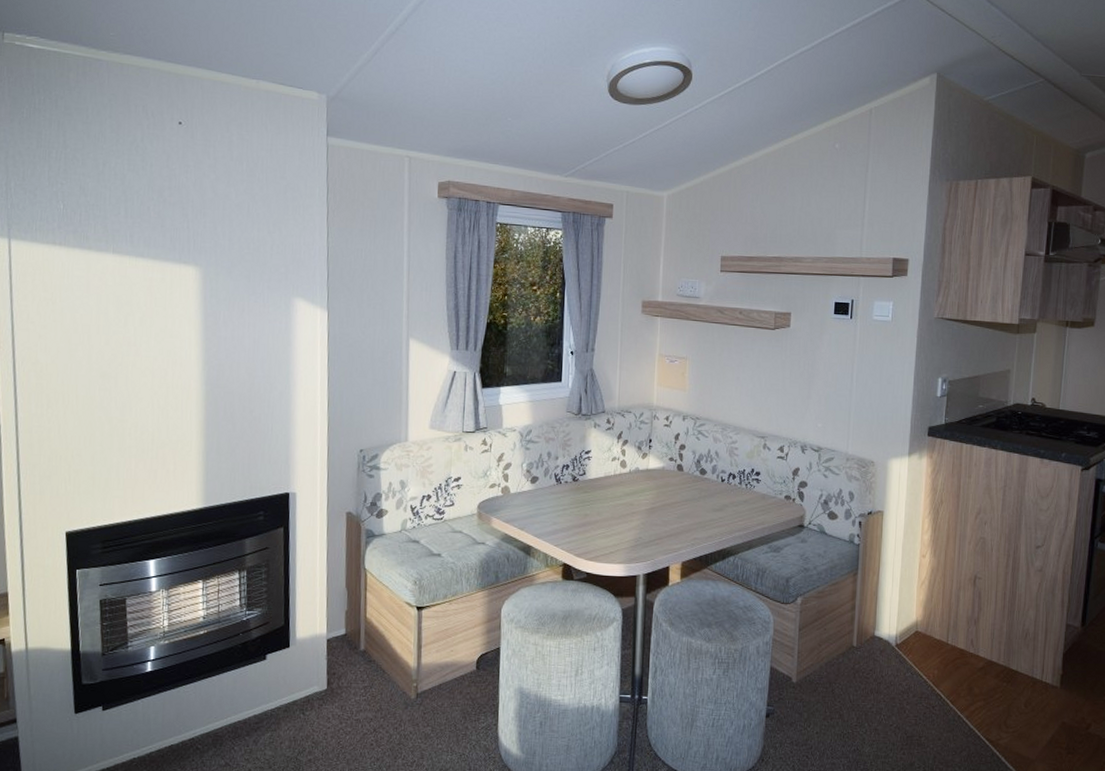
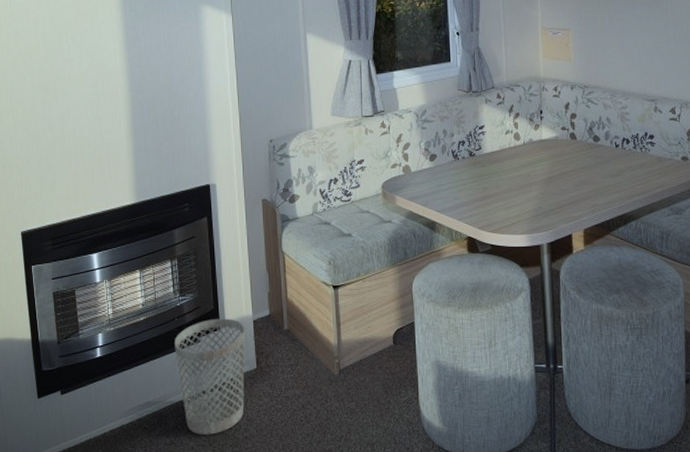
wastebasket: none [237,635,318,757] -> present [174,318,245,435]

